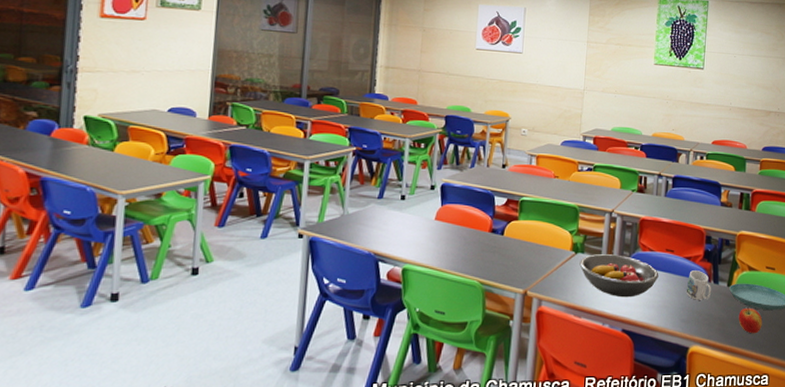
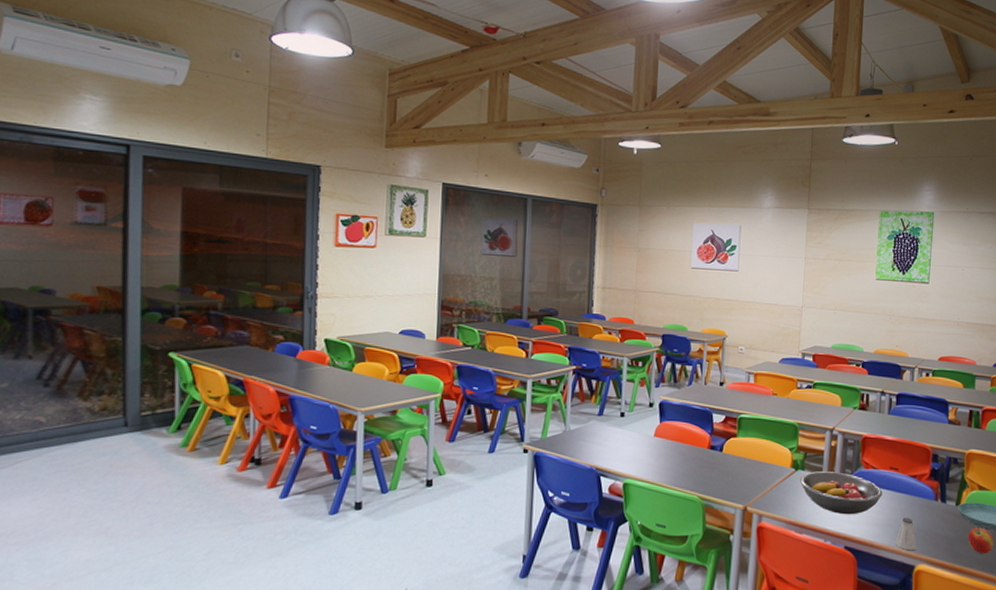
saltshaker: none [670,299,691,332] -> present [895,517,917,551]
mug: present [686,270,711,300] -> none [911,489,938,519]

